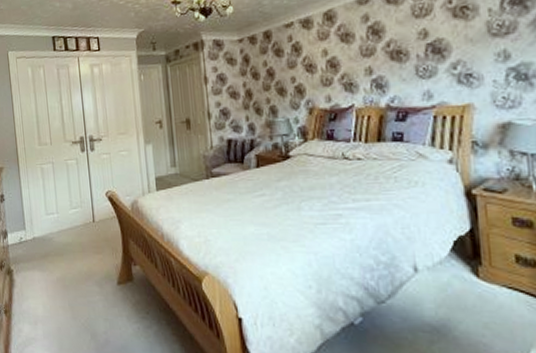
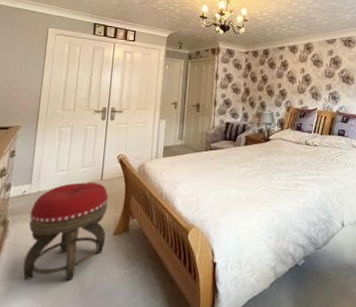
footstool: none [30,224,111,333] -> present [23,181,109,281]

